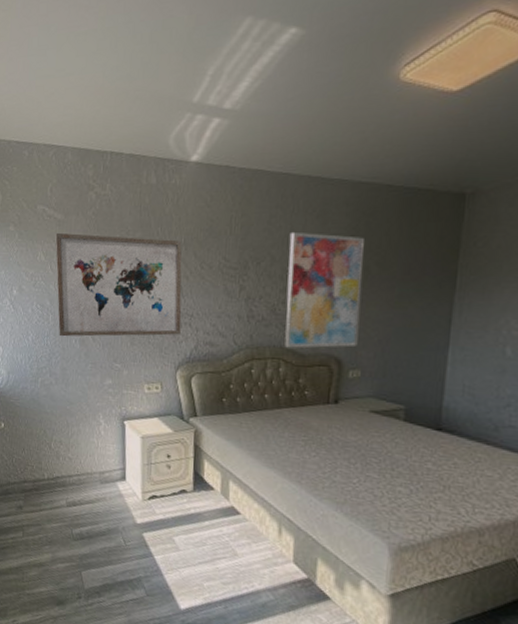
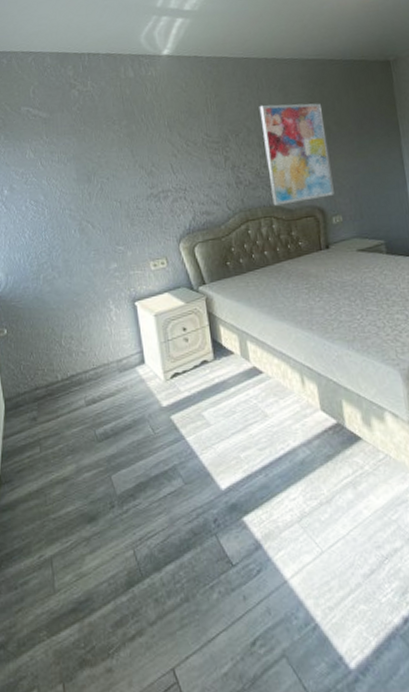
wall art: present [55,232,182,337] -> none [42,123,178,229]

